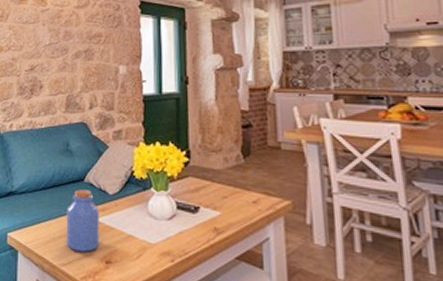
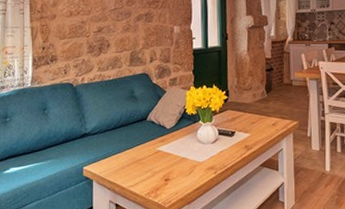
jar: present [66,189,99,252] -> none [132,127,160,175]

